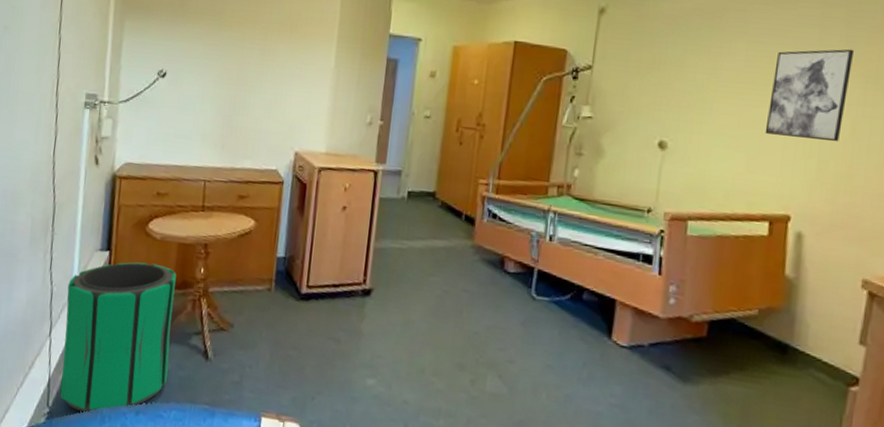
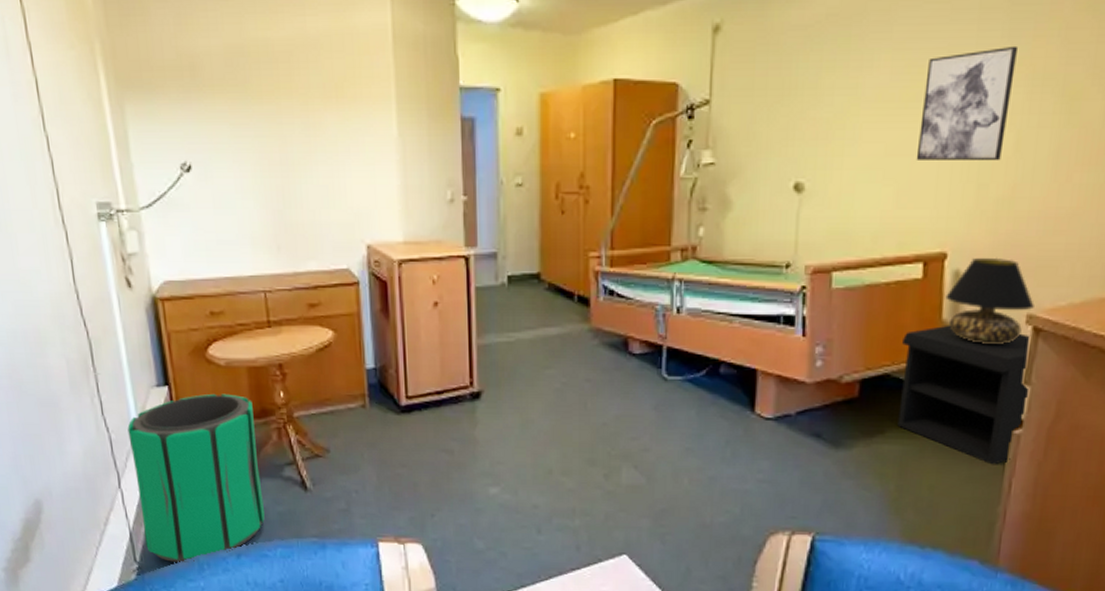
nightstand: none [741,280,866,419] -> present [897,324,1031,465]
table lamp: none [788,223,869,304] -> present [945,257,1034,345]

